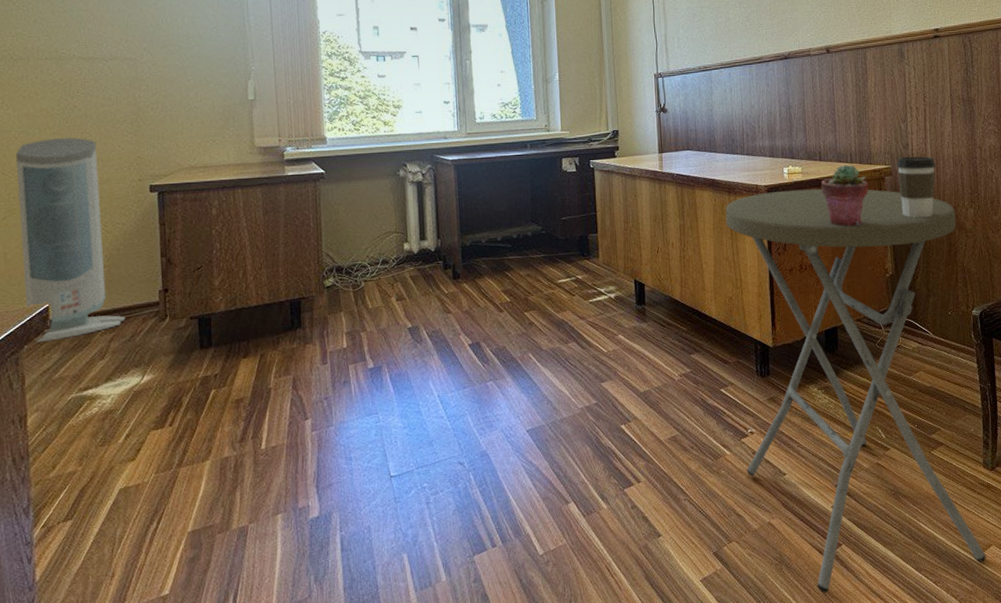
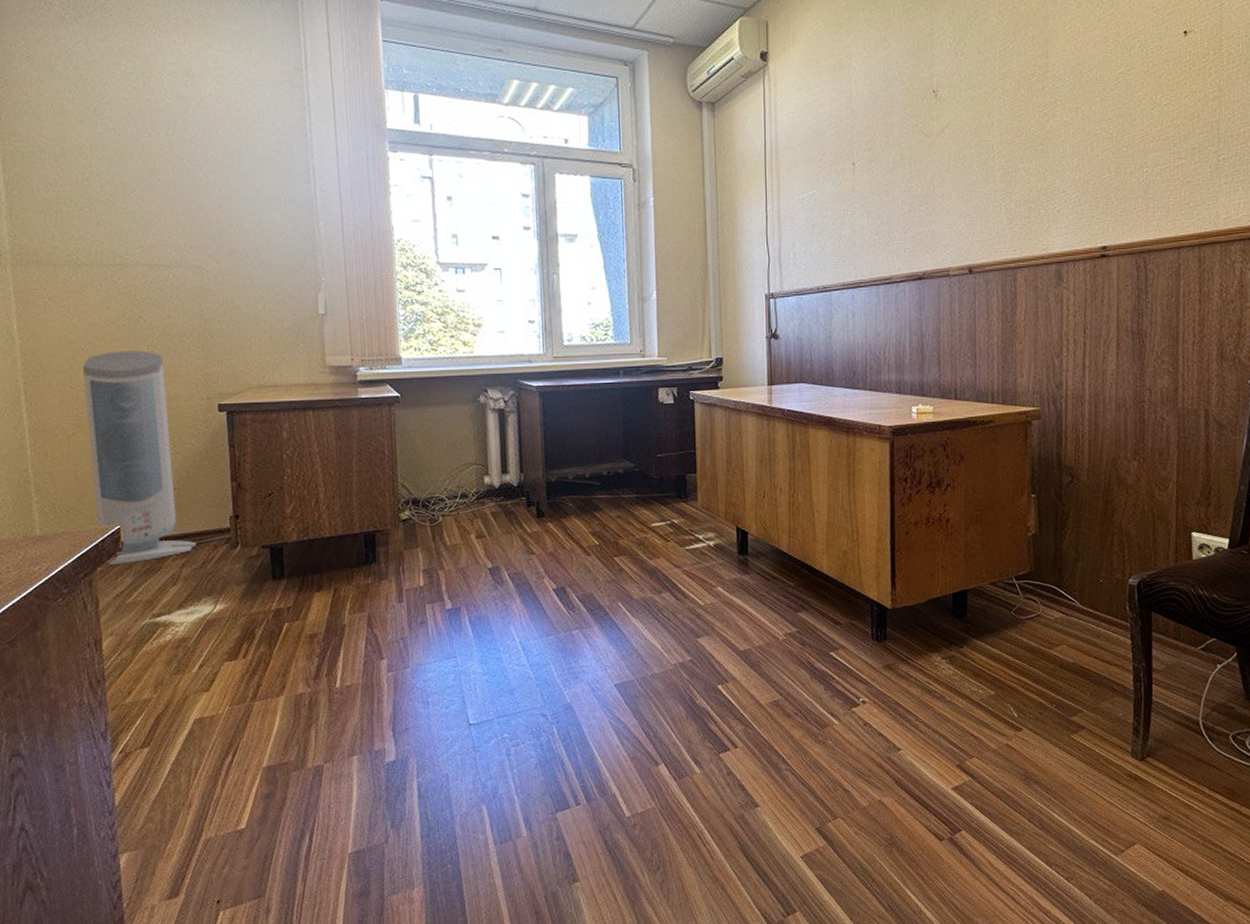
side table: present [725,188,986,593] -> none [842,431,1129,881]
potted succulent: present [821,164,868,227] -> none [956,405,1011,477]
coffee cup: present [896,156,936,218] -> none [1046,397,1095,470]

